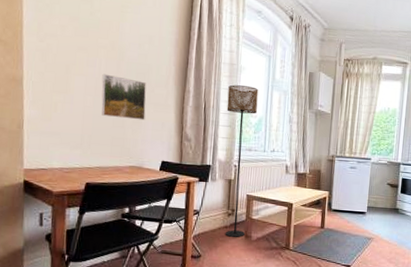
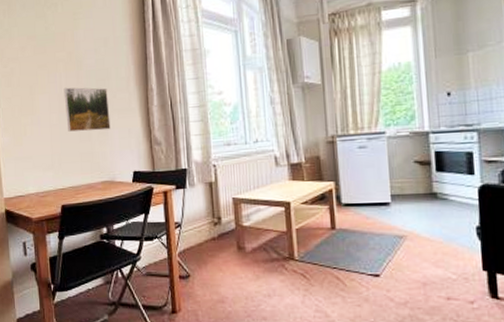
floor lamp: present [225,84,259,237] -> none [194,70,237,250]

